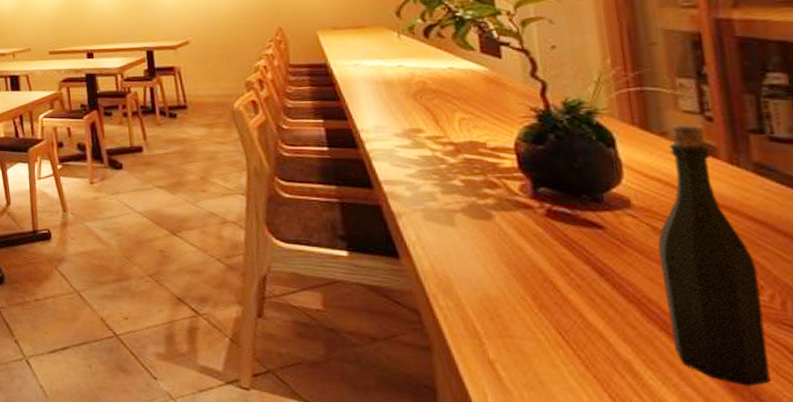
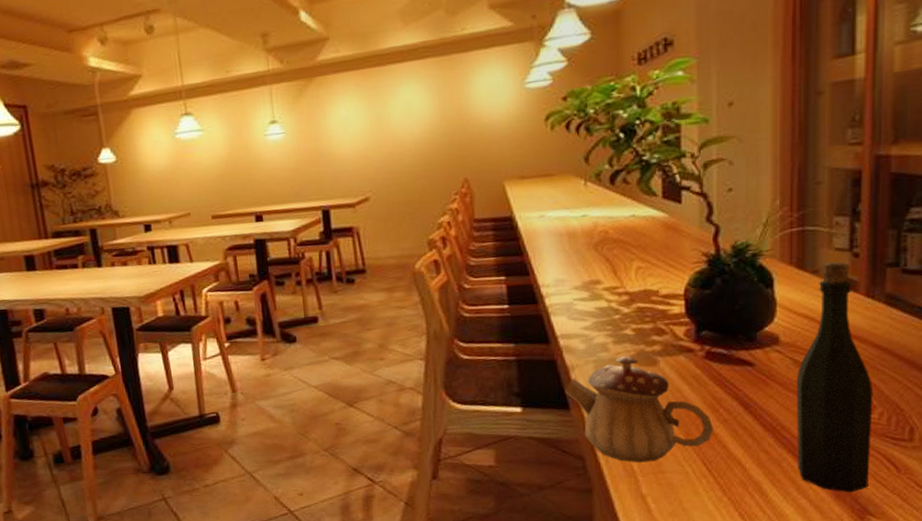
teapot: none [393,207,566,324] -> present [565,356,713,463]

